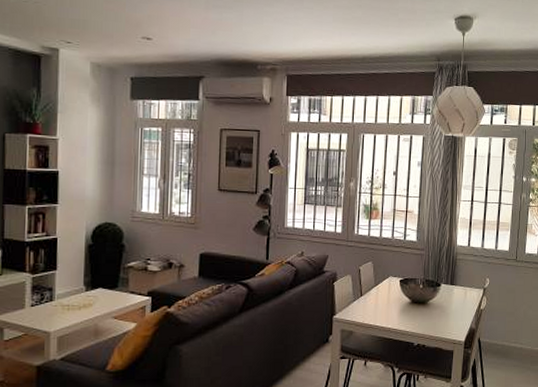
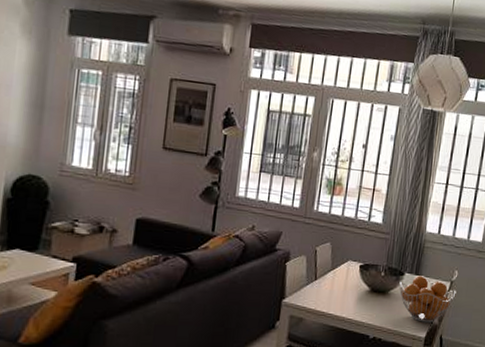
fruit basket: none [437,285,490,328] -> present [399,275,456,323]

